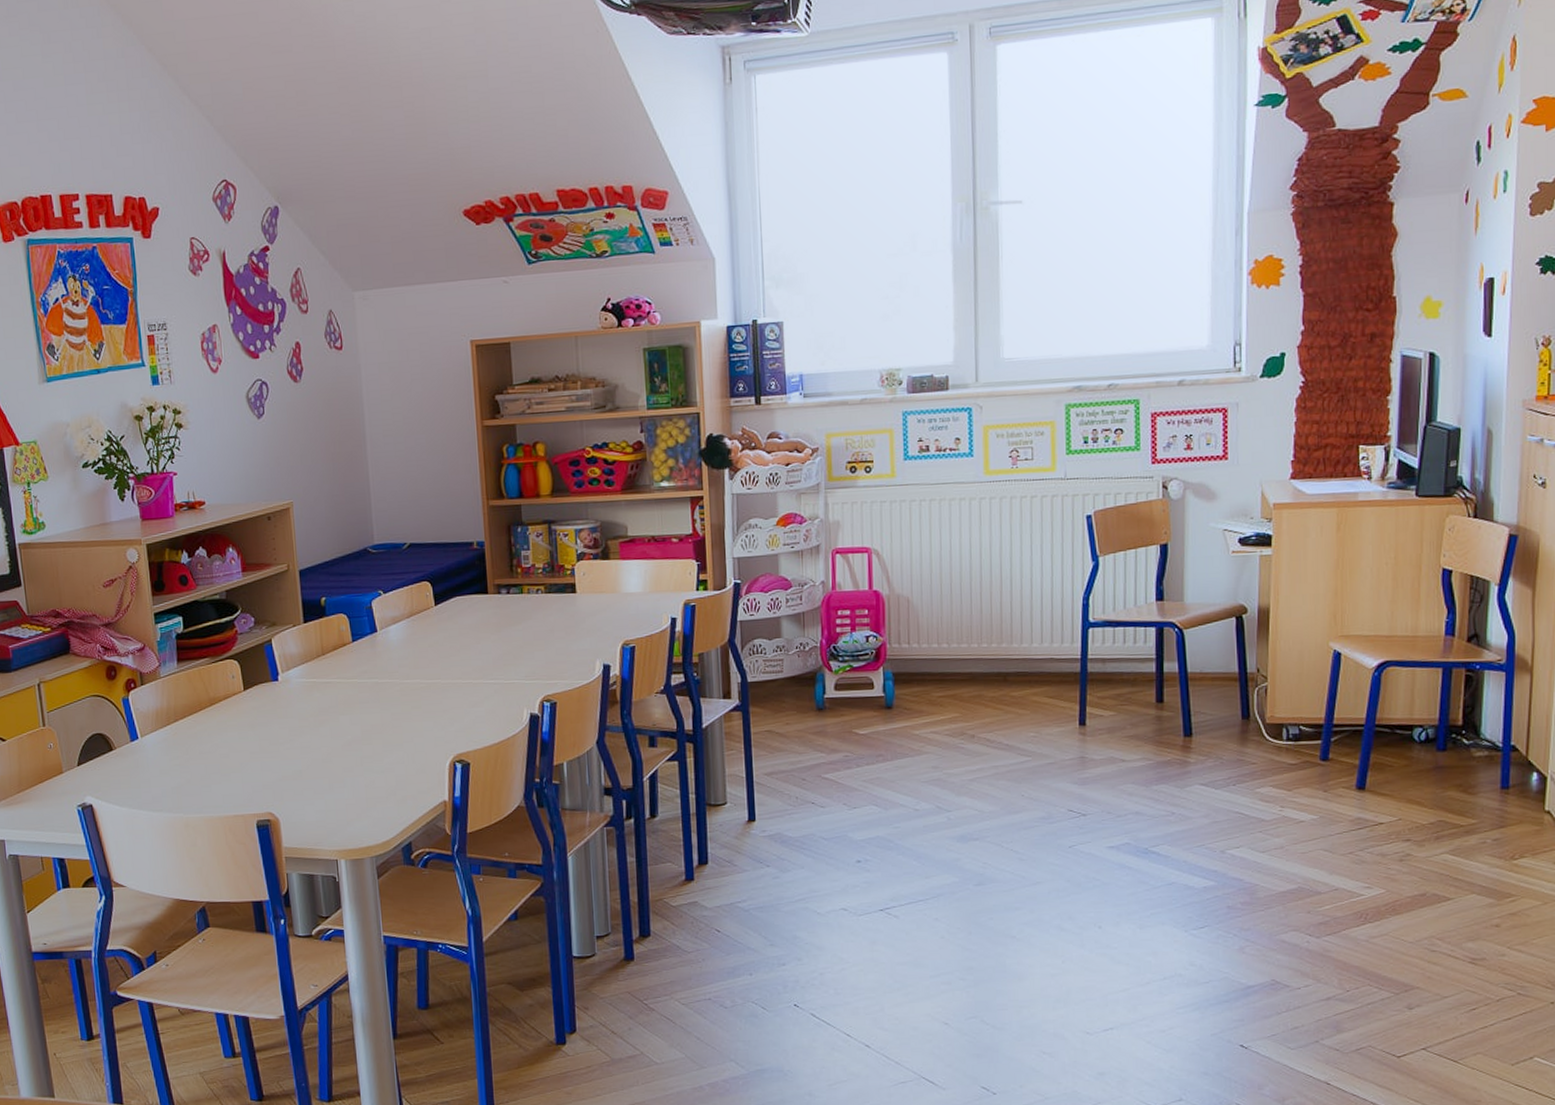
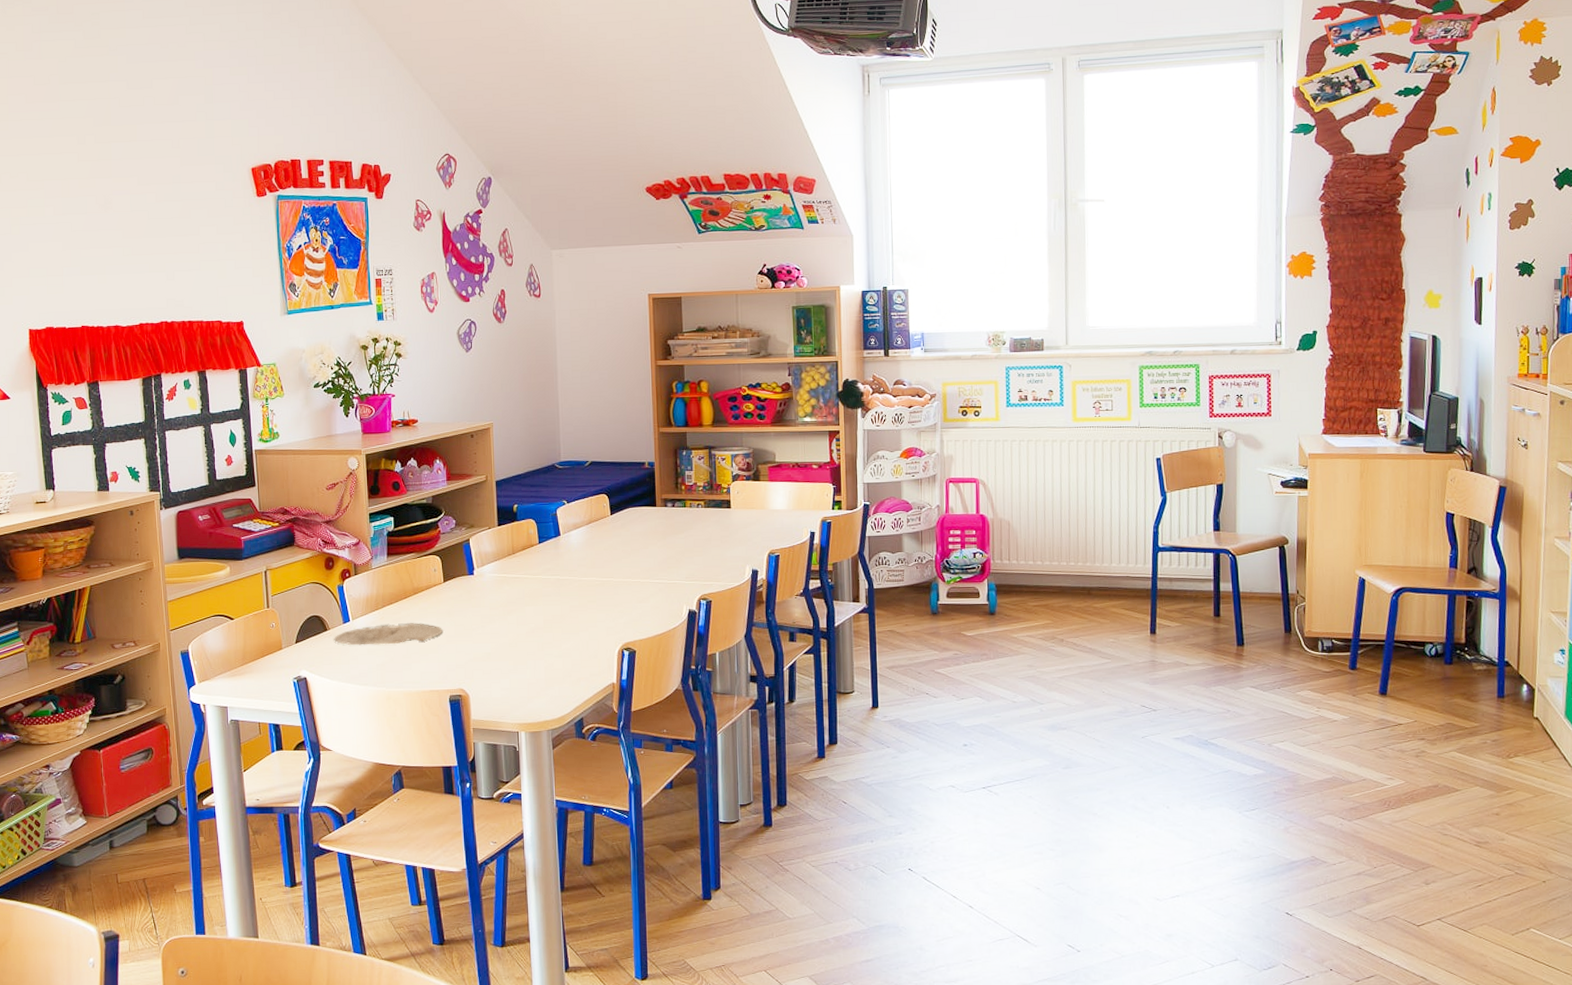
plate: none [121,738,245,766] -> present [334,623,443,645]

